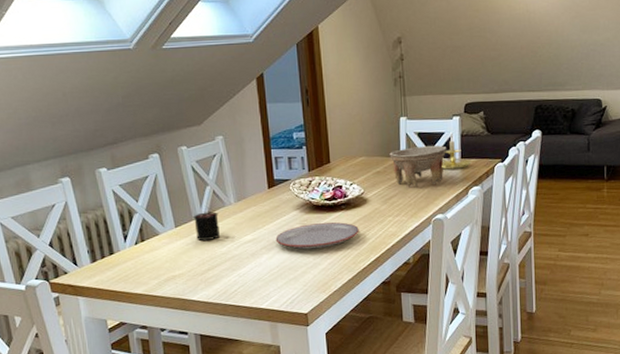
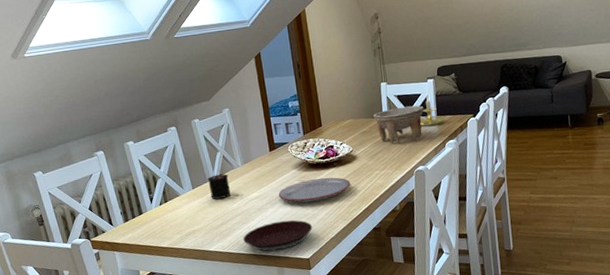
plate: none [232,268,313,304] -> present [243,220,313,252]

